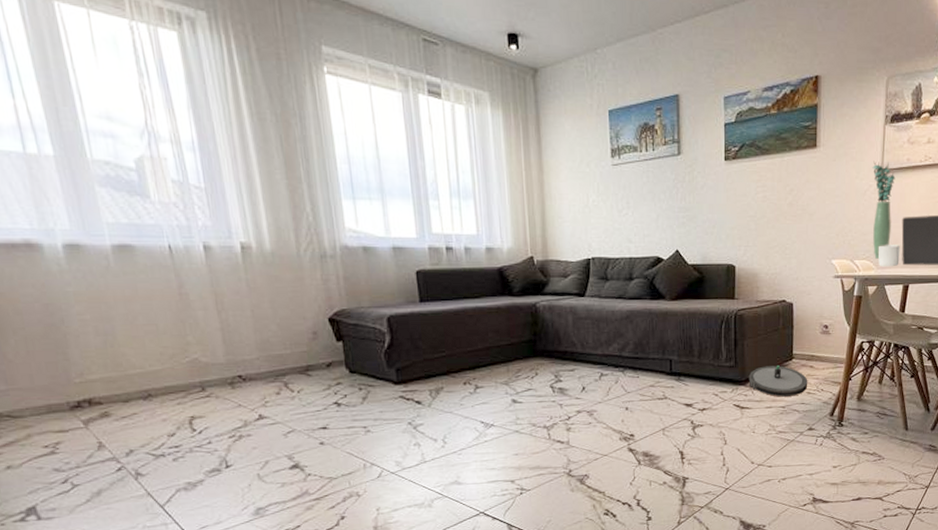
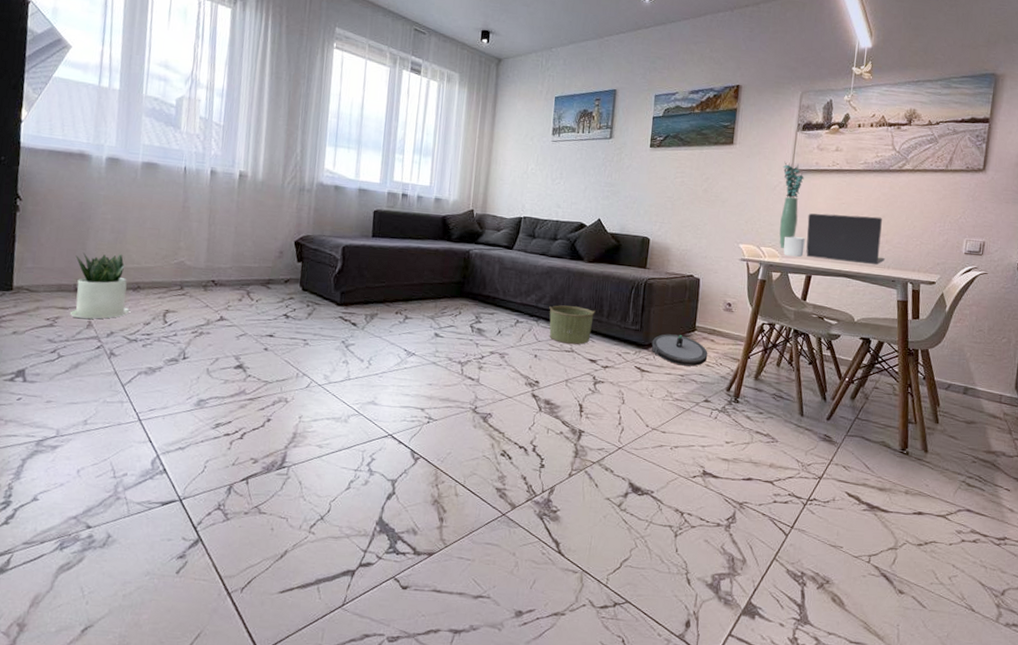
planter: none [59,359,148,440] -> present [69,252,131,319]
basket: none [634,350,685,392] -> present [549,305,596,345]

